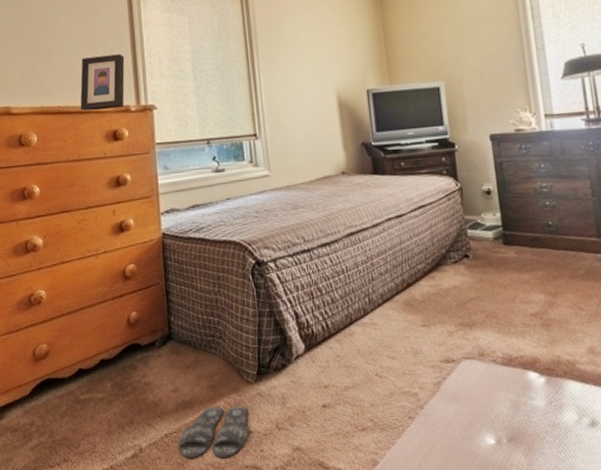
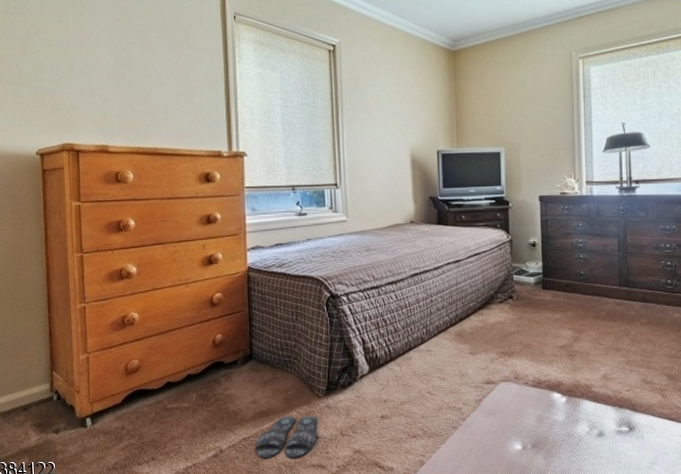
picture frame: present [80,54,125,112] -> none [175,103,219,154]

